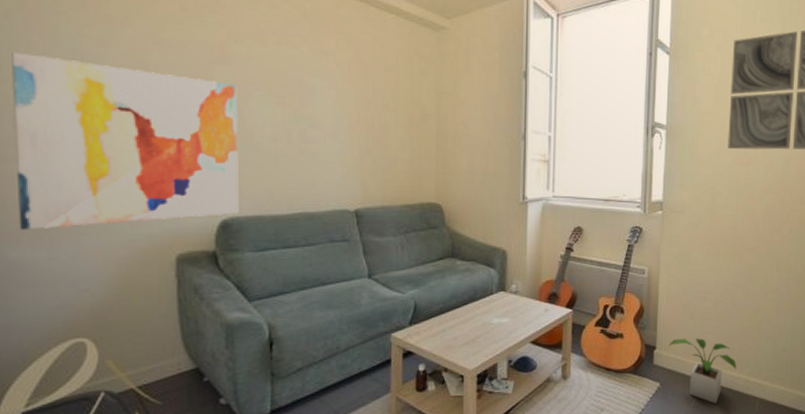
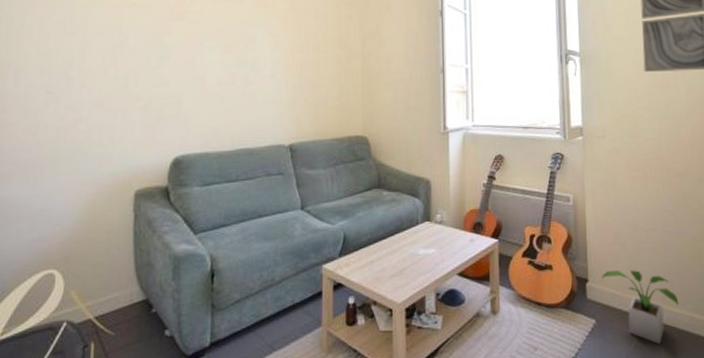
wall art: present [11,51,239,230] -> none [11,20,192,171]

